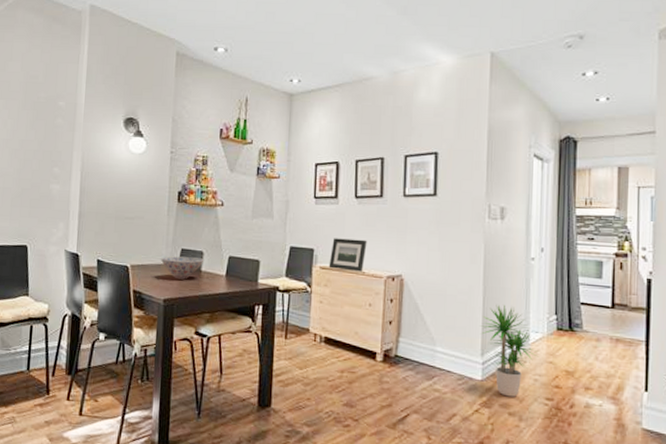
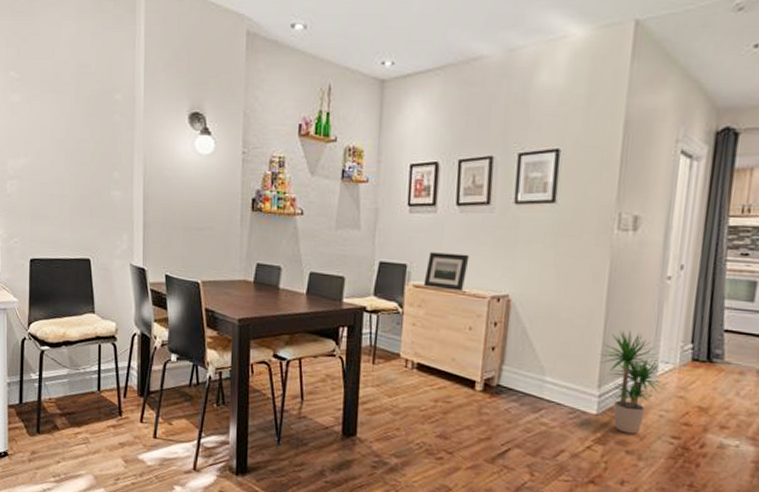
bowl: present [160,256,203,280] -> none [233,271,281,298]

